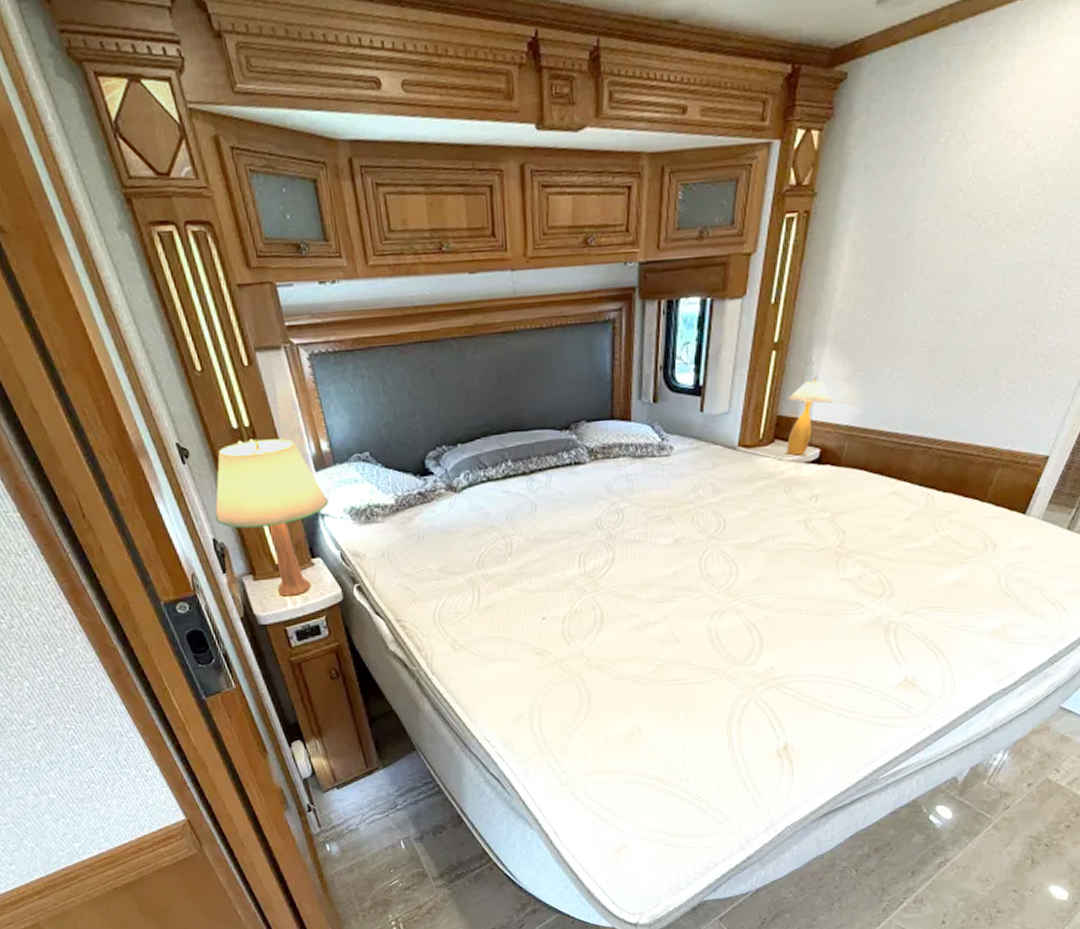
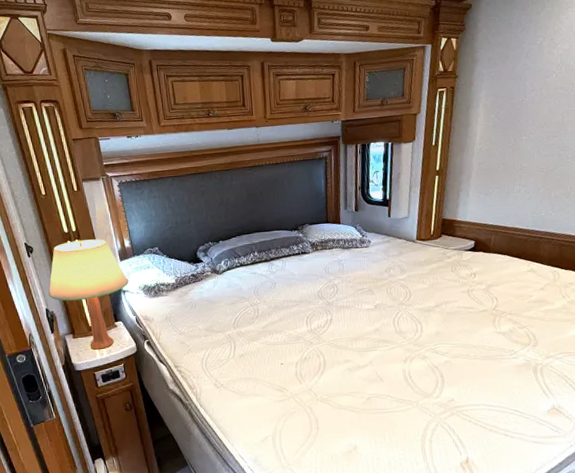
table lamp: present [787,375,833,457] -> none [448,191,481,246]

